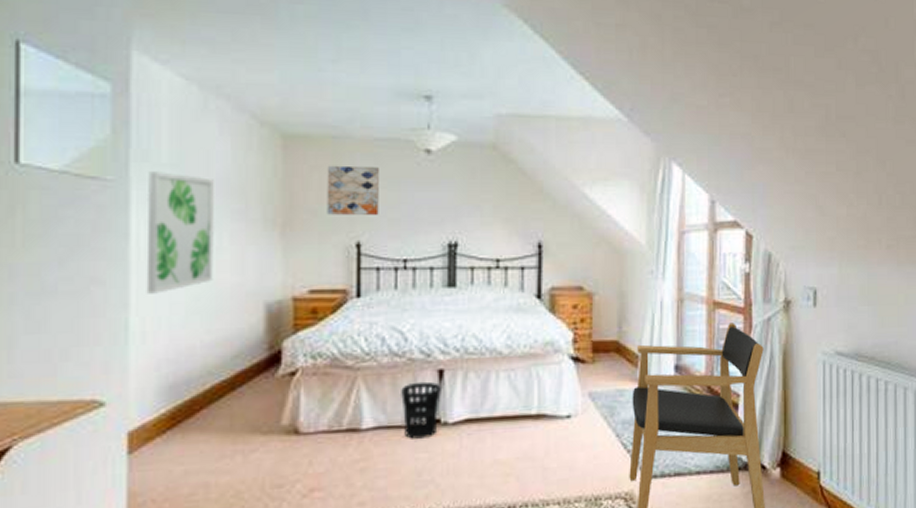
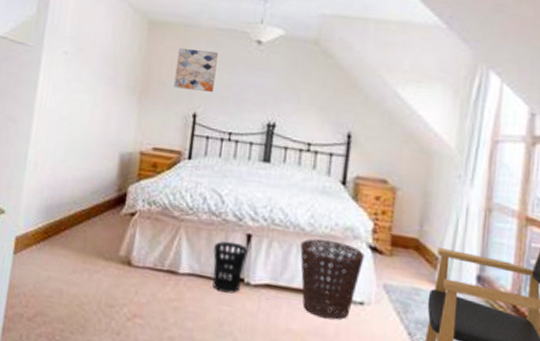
wall art: present [146,171,214,294] -> none [42,42,97,134]
basket: none [500,358,567,441] -> present [300,238,365,320]

